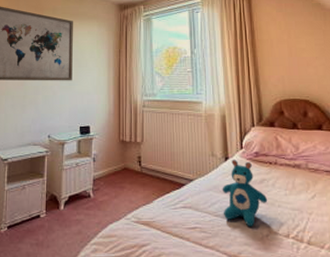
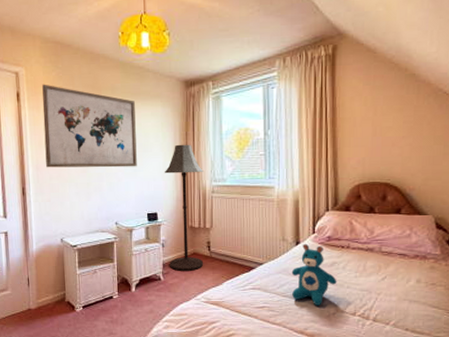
floor lamp: none [97,60,135,187] -> present [164,144,204,271]

